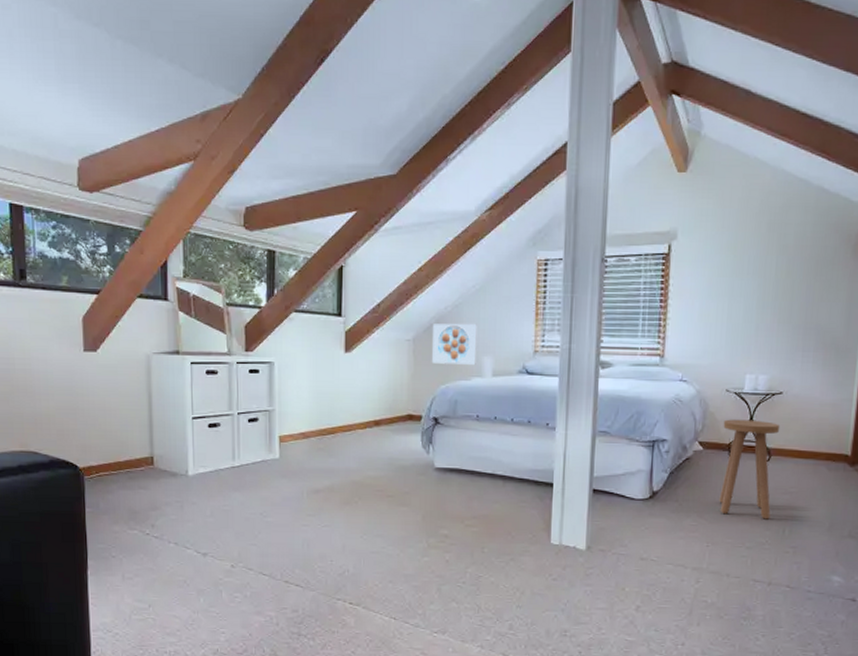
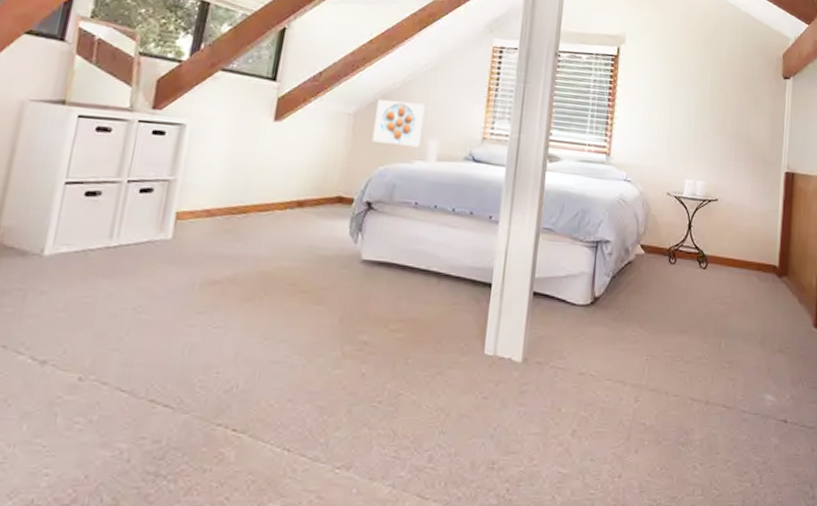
stool: present [719,419,781,520] -> none [659,223,716,331]

